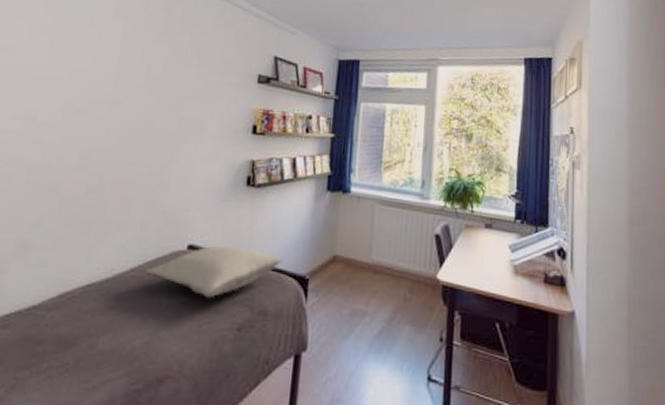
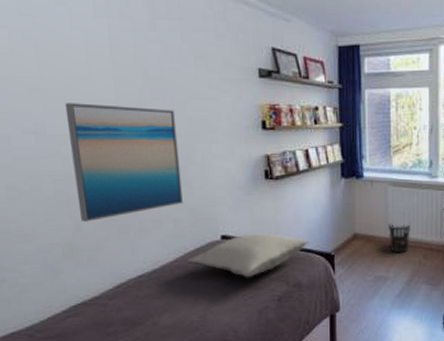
wall art: none [43,93,169,217] -> present [64,103,183,222]
wastebasket: none [371,246,397,284] -> present [387,223,410,253]

